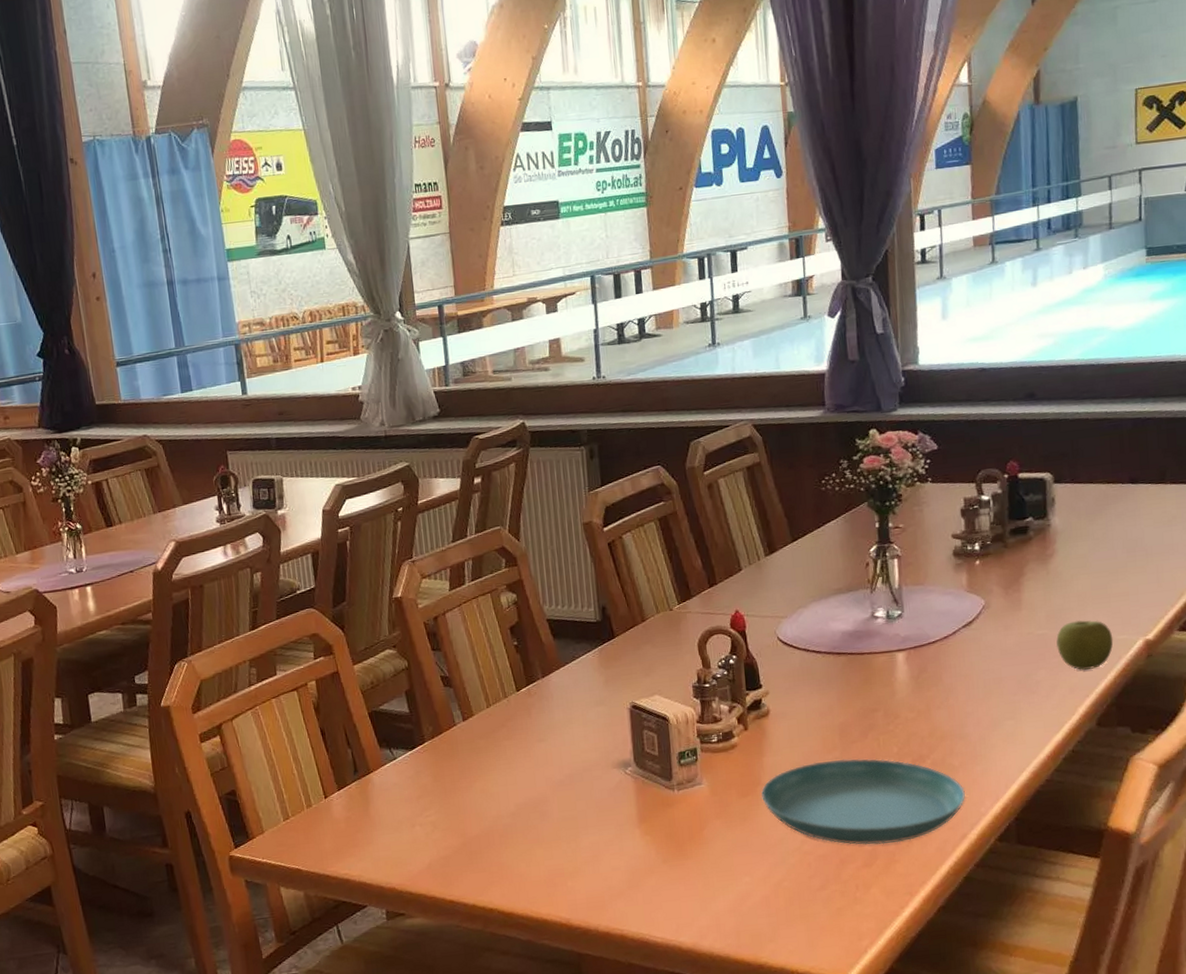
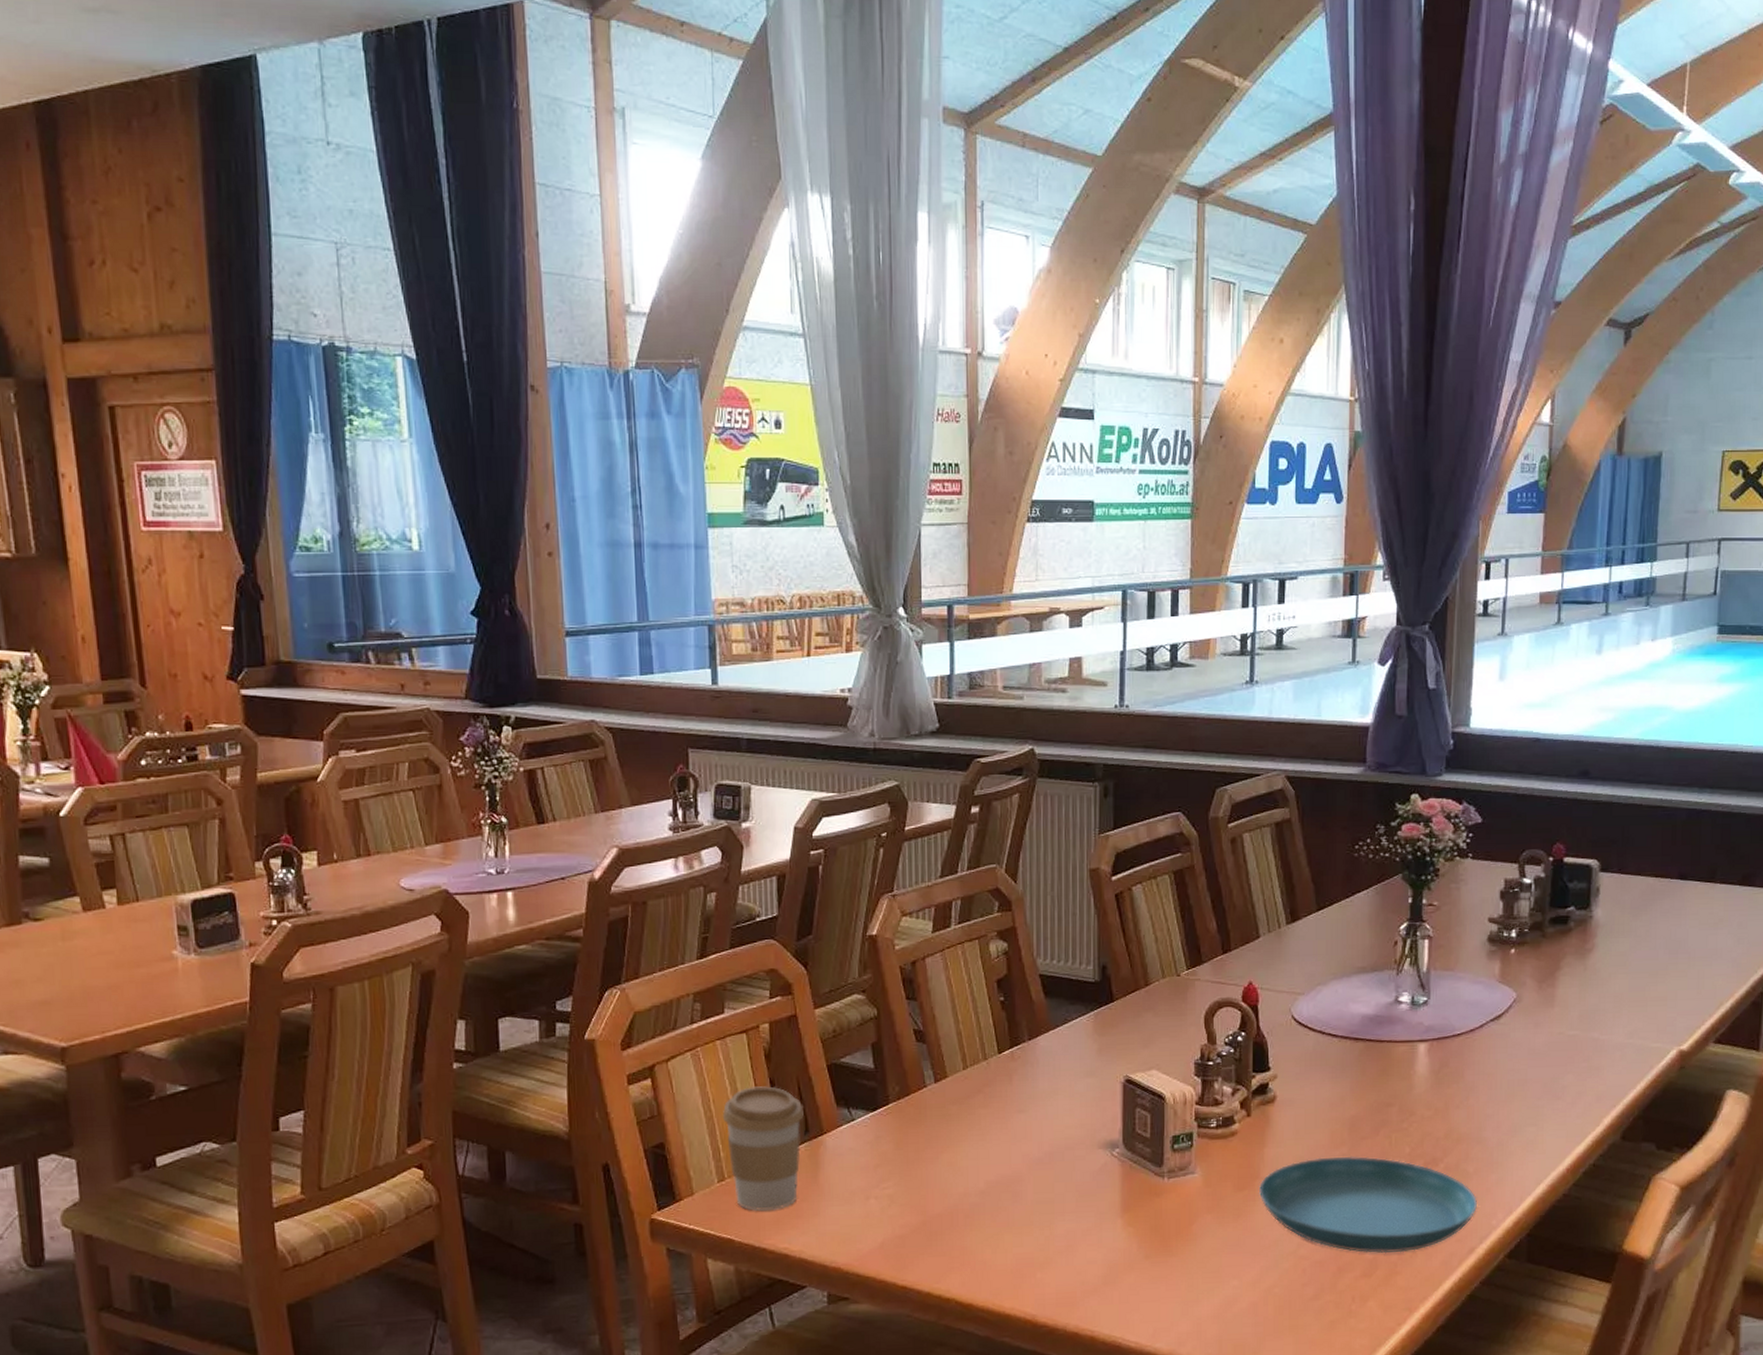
coffee cup: none [282,735,353,843] -> present [722,1086,804,1211]
apple: present [1056,620,1114,670] -> none [1587,1023,1647,1078]

